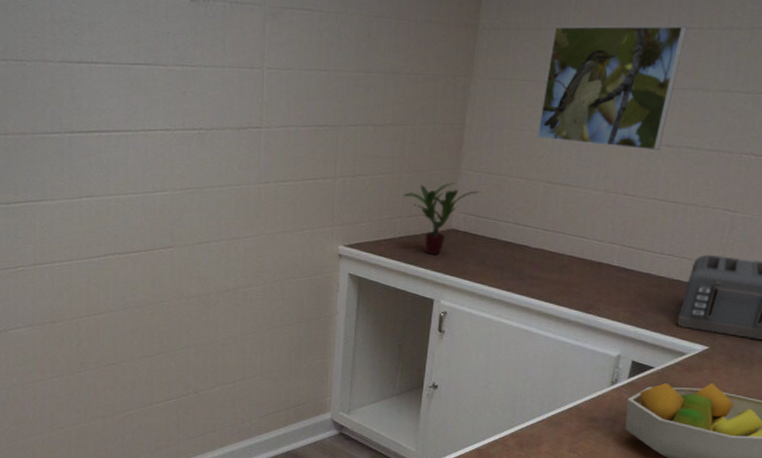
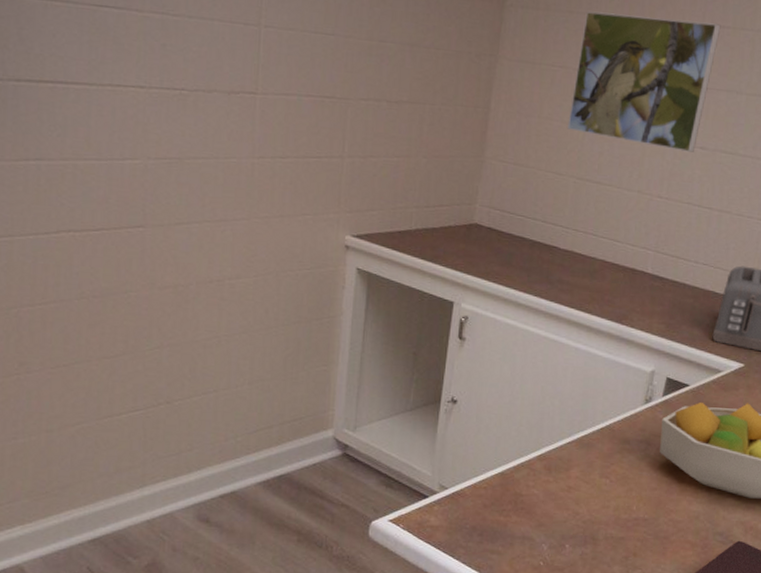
potted plant: present [403,182,481,254] -> none [420,171,507,251]

